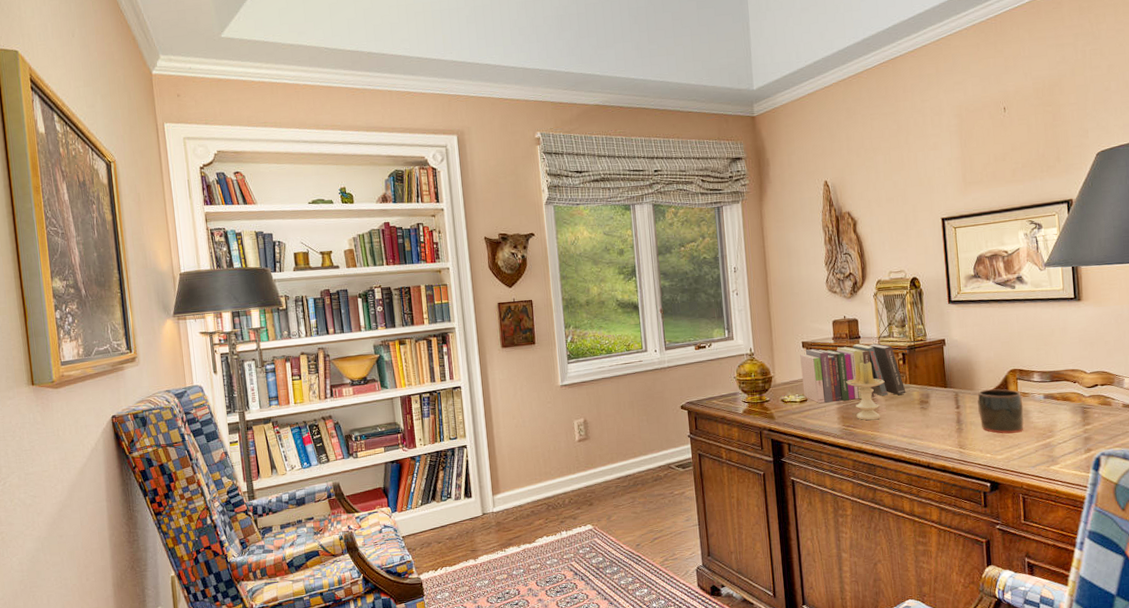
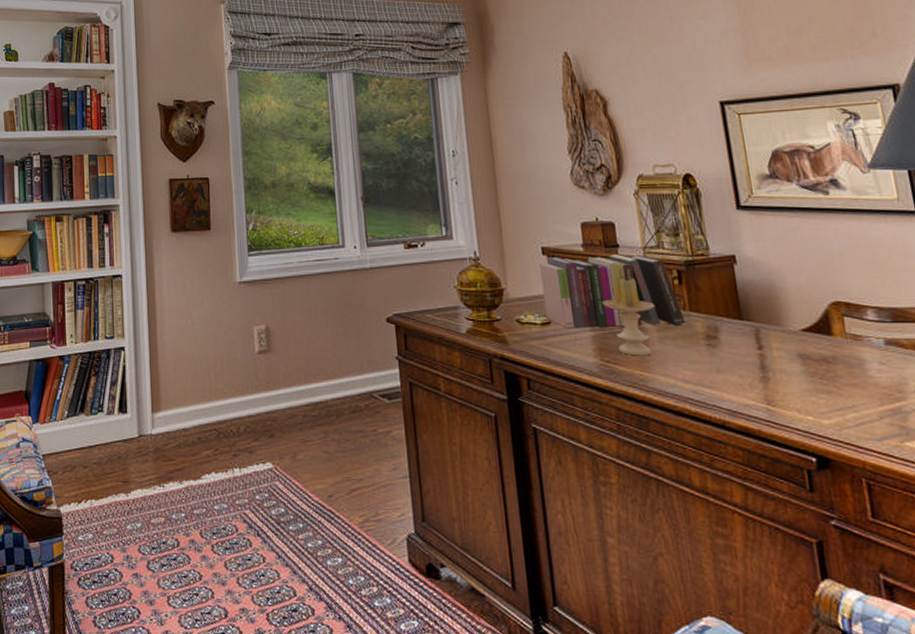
mug: present [977,389,1024,434] -> none [787,327,860,390]

